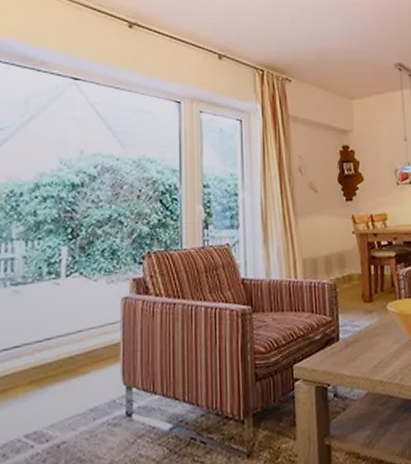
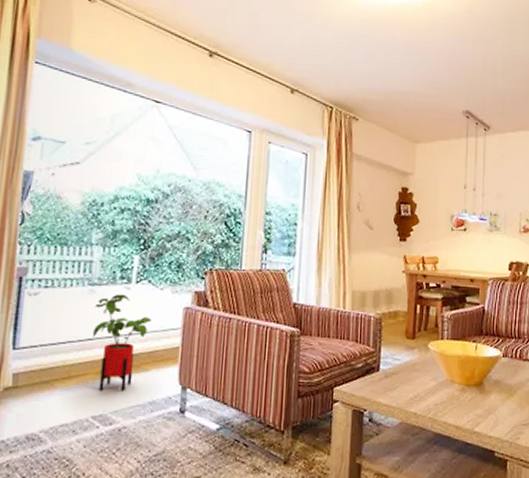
house plant: none [19,291,86,404] -> present [92,294,151,391]

